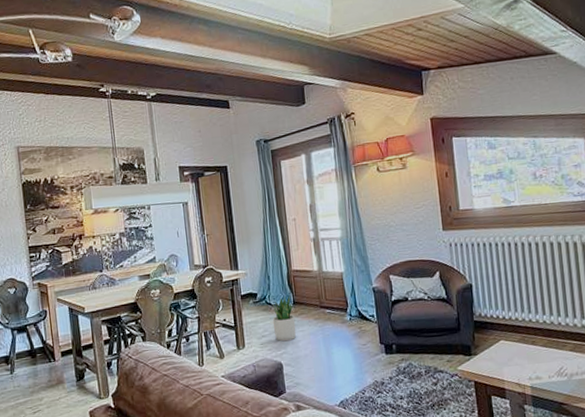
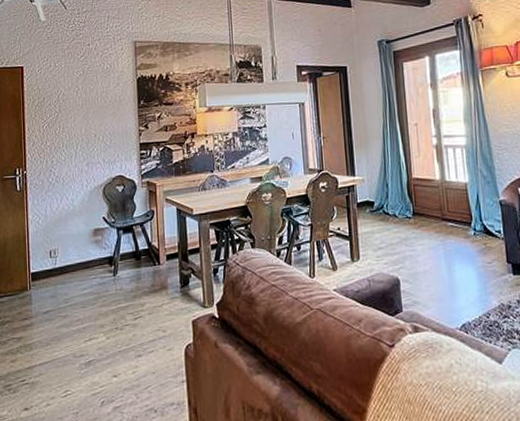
planter: present [272,295,296,342] -> none [390,205,416,255]

